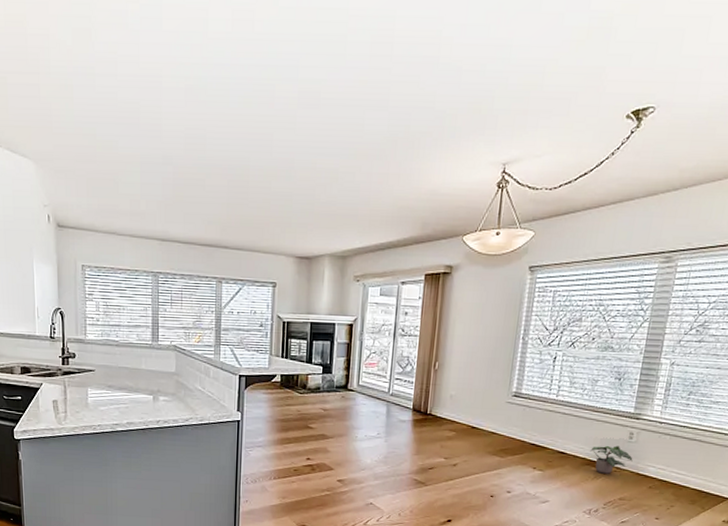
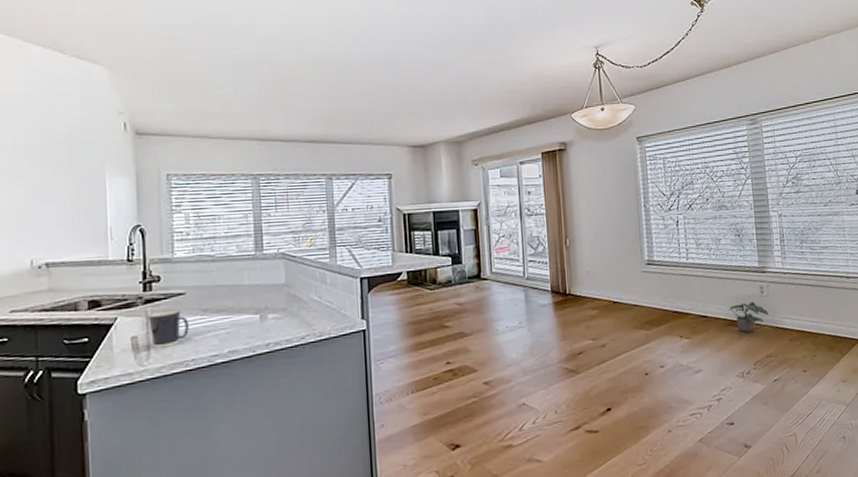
mug: none [66,382,97,412] -> present [148,309,190,348]

